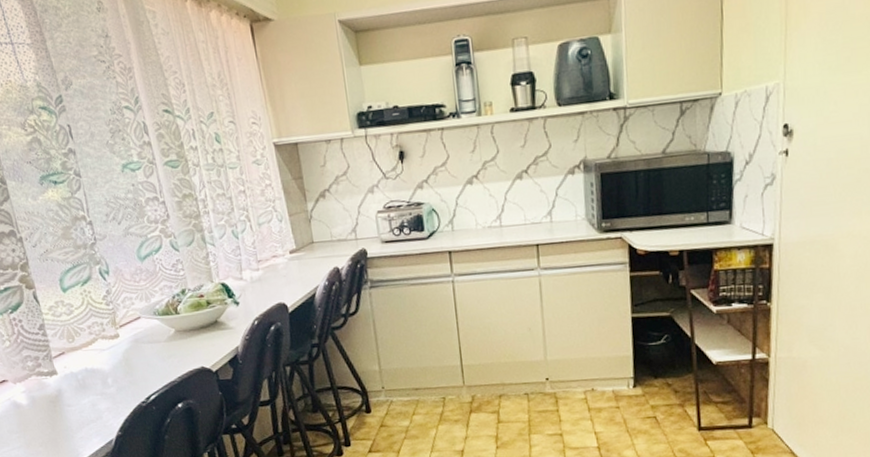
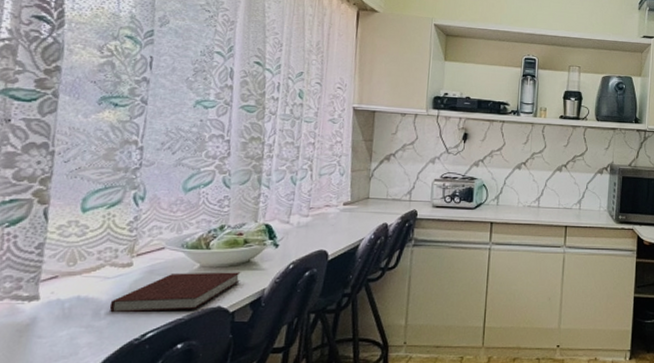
notebook: none [112,333,214,381] -> present [109,272,241,313]

